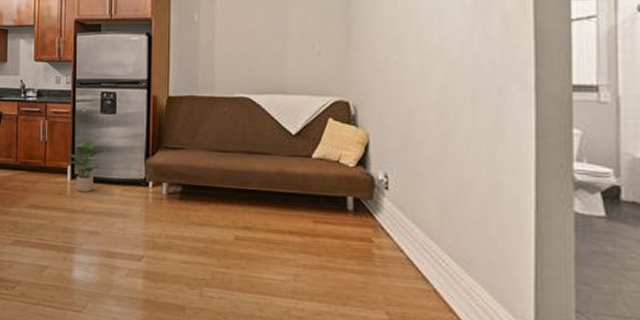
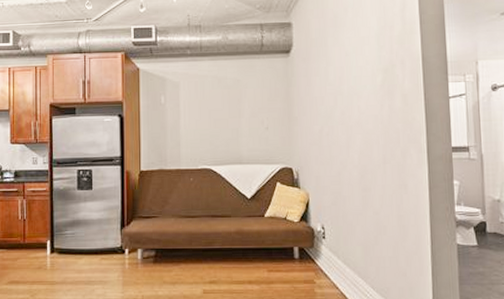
potted plant: present [67,139,104,193] -> none [46,214,82,265]

